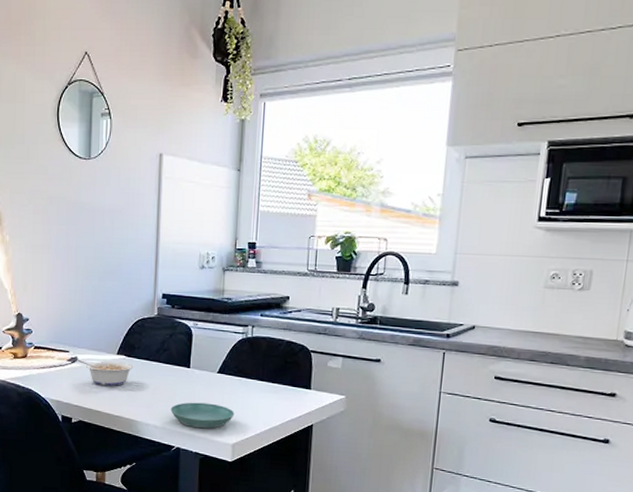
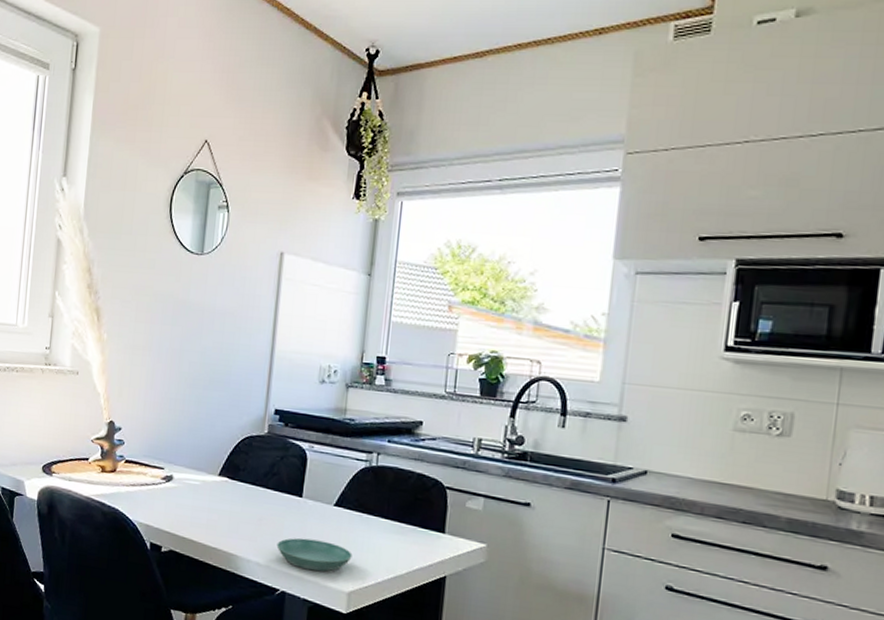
legume: present [77,359,134,386] -> none [172,478,237,513]

